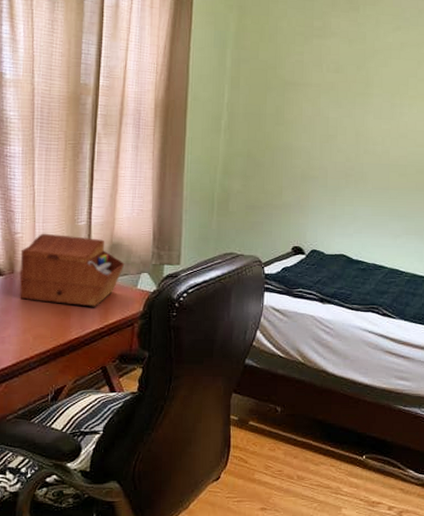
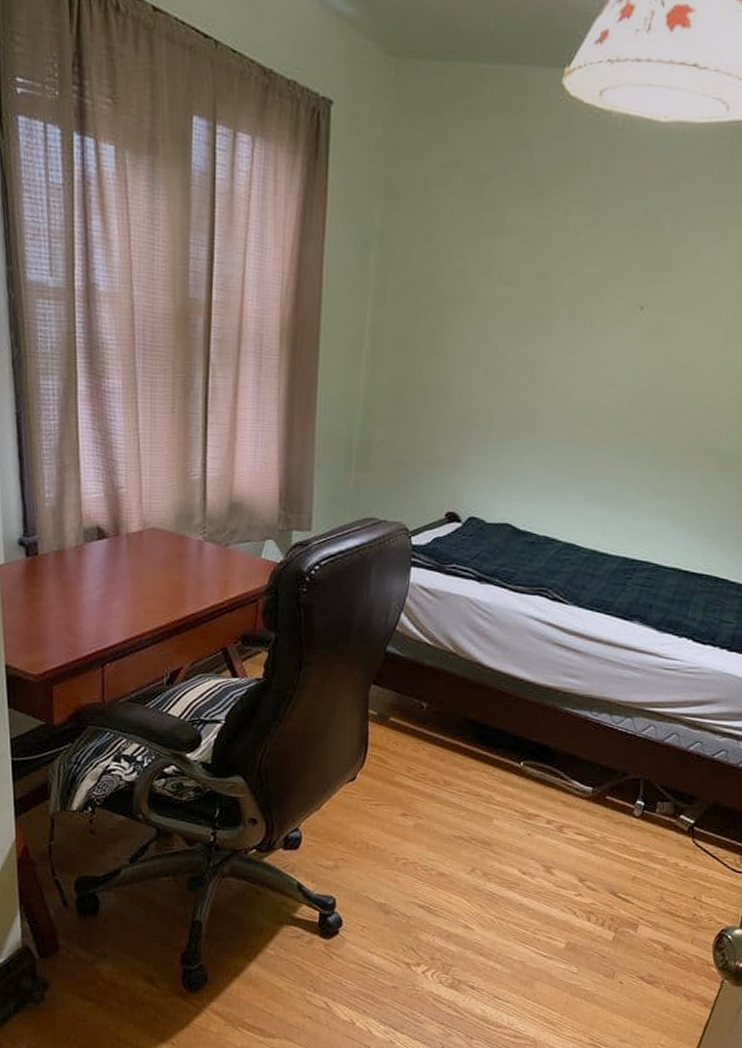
sewing box: present [20,233,125,307] -> none [127,488,247,579]

